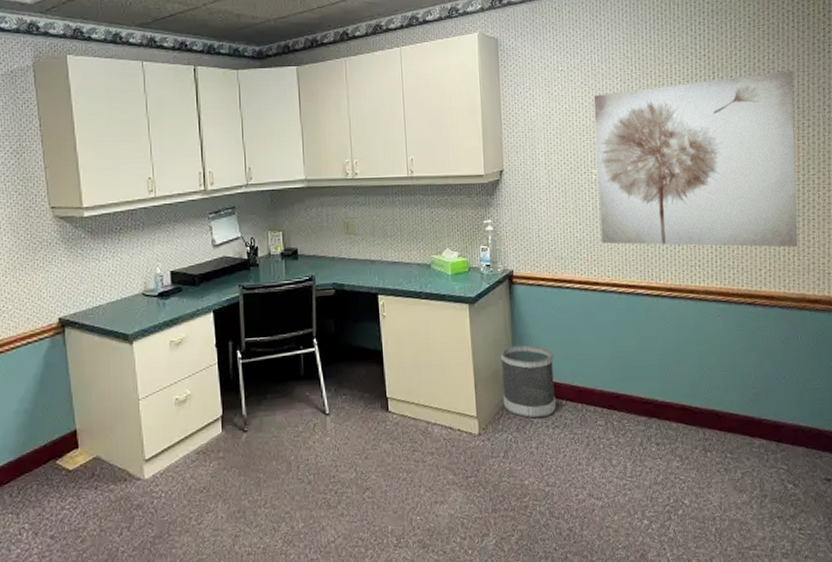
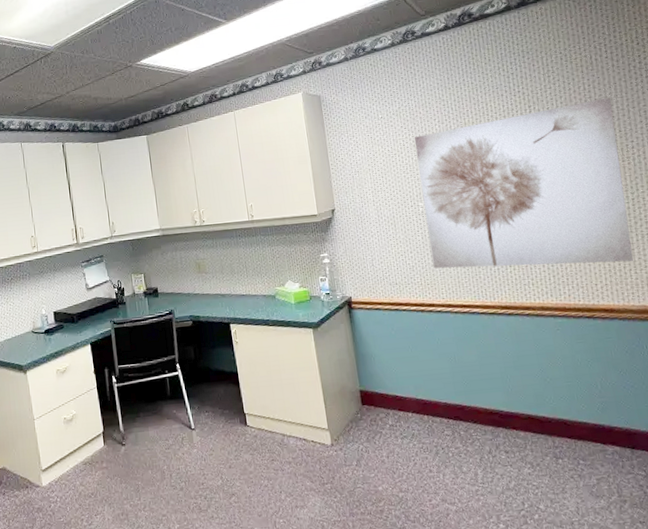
wastebasket: present [500,344,557,419] -> none [345,363,404,430]

